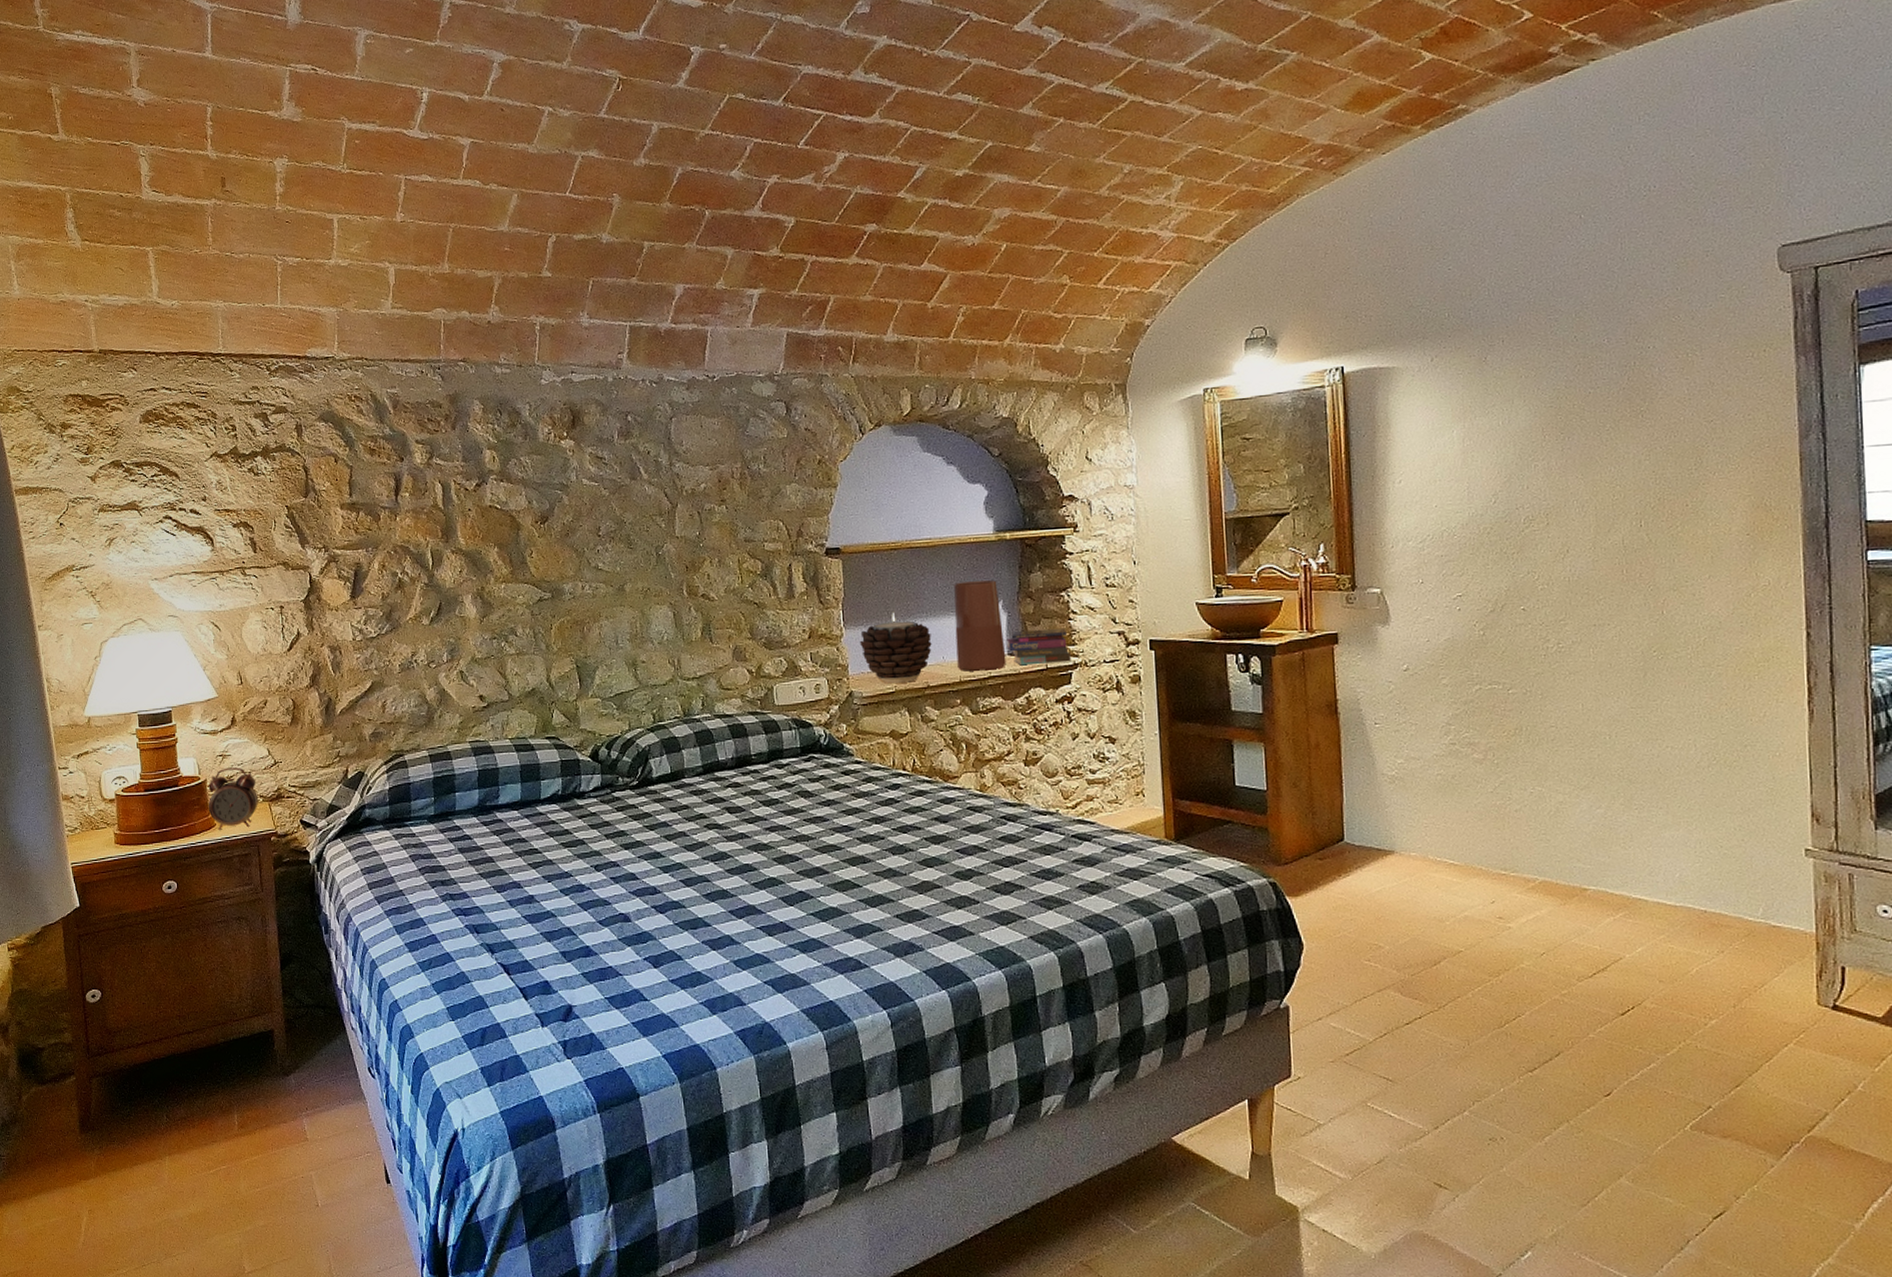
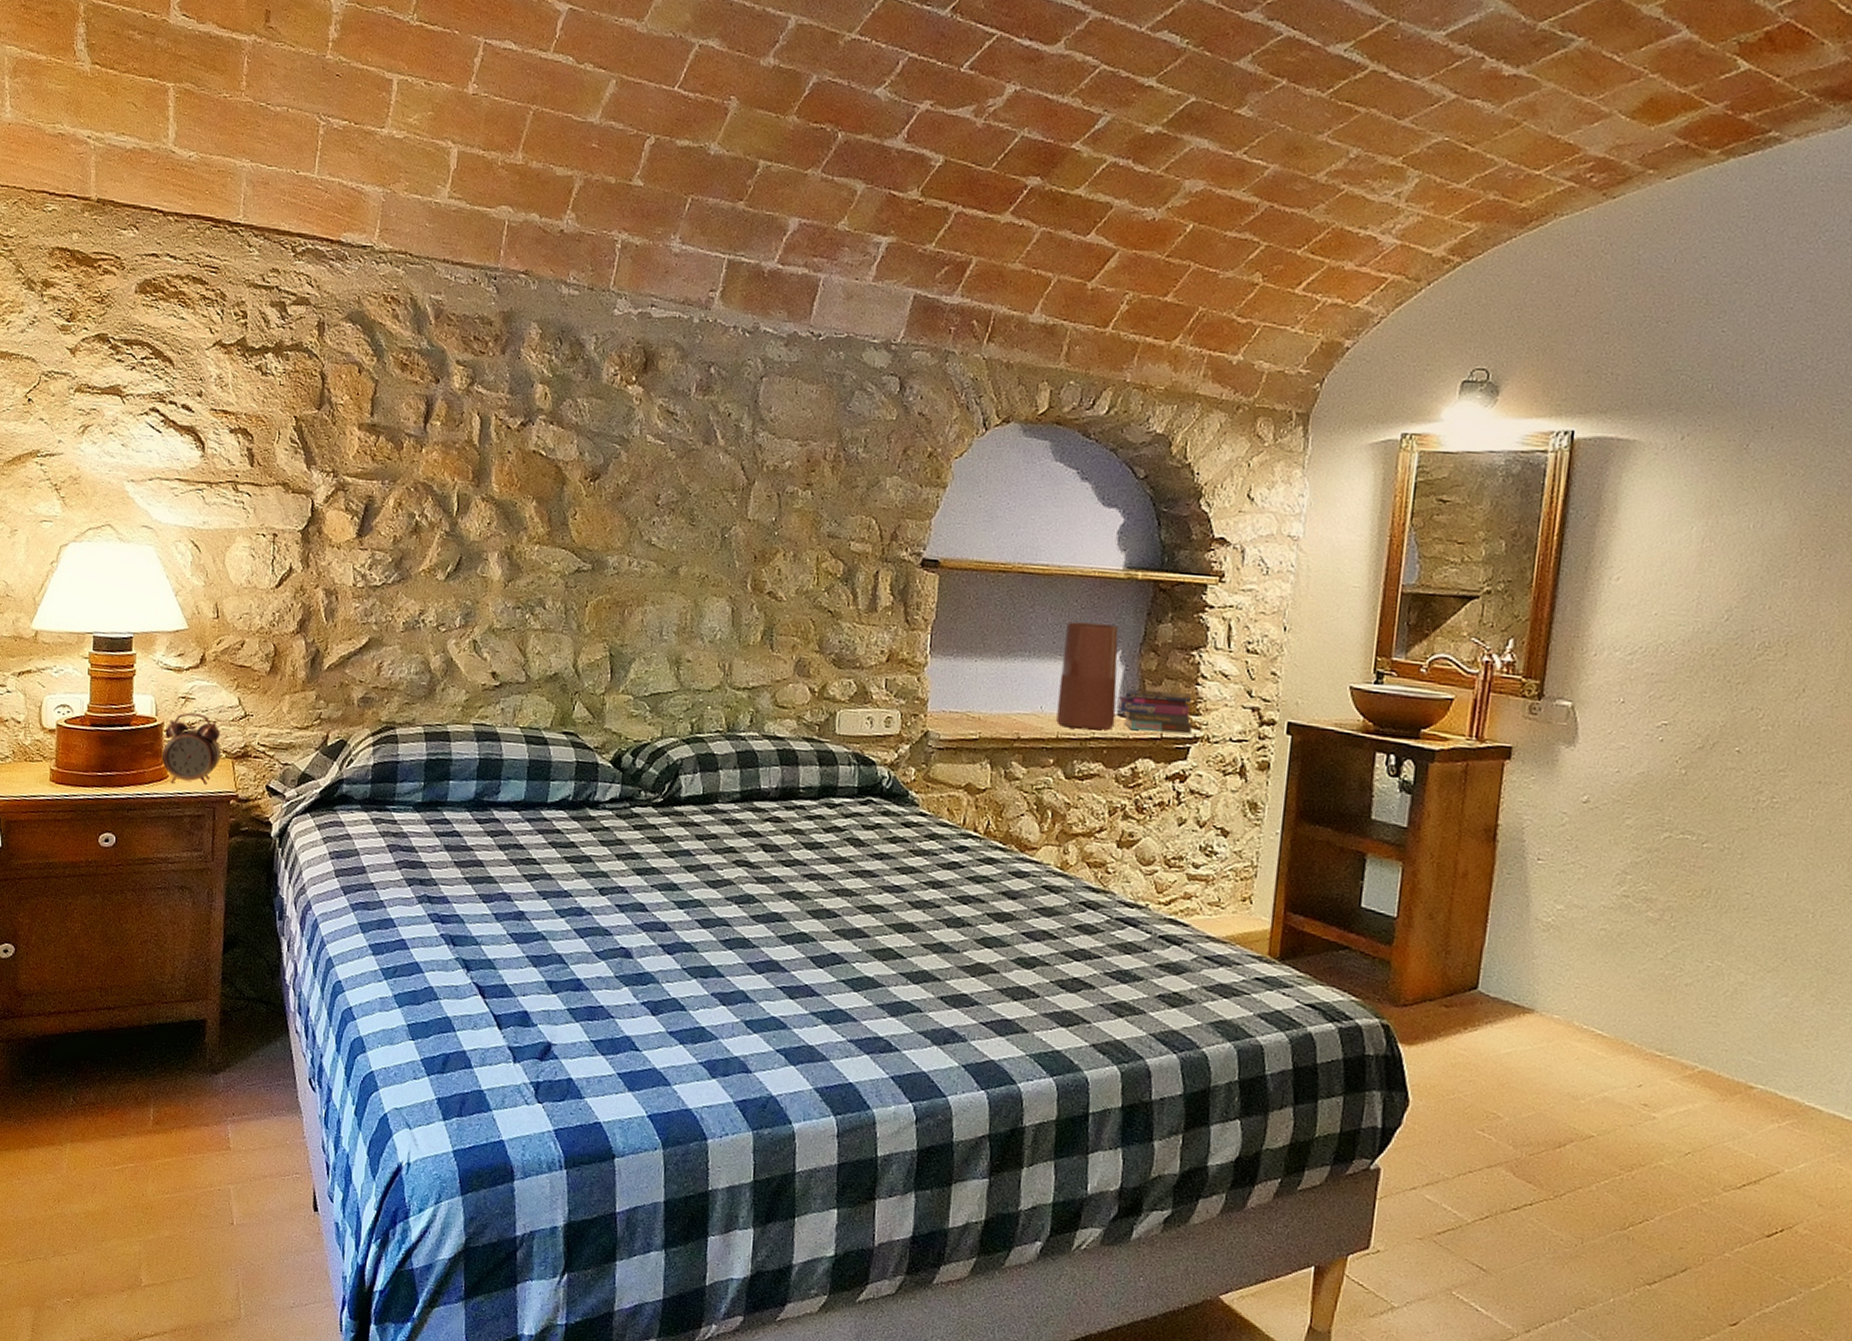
candle: present [859,612,932,684] -> none [945,645,1031,731]

